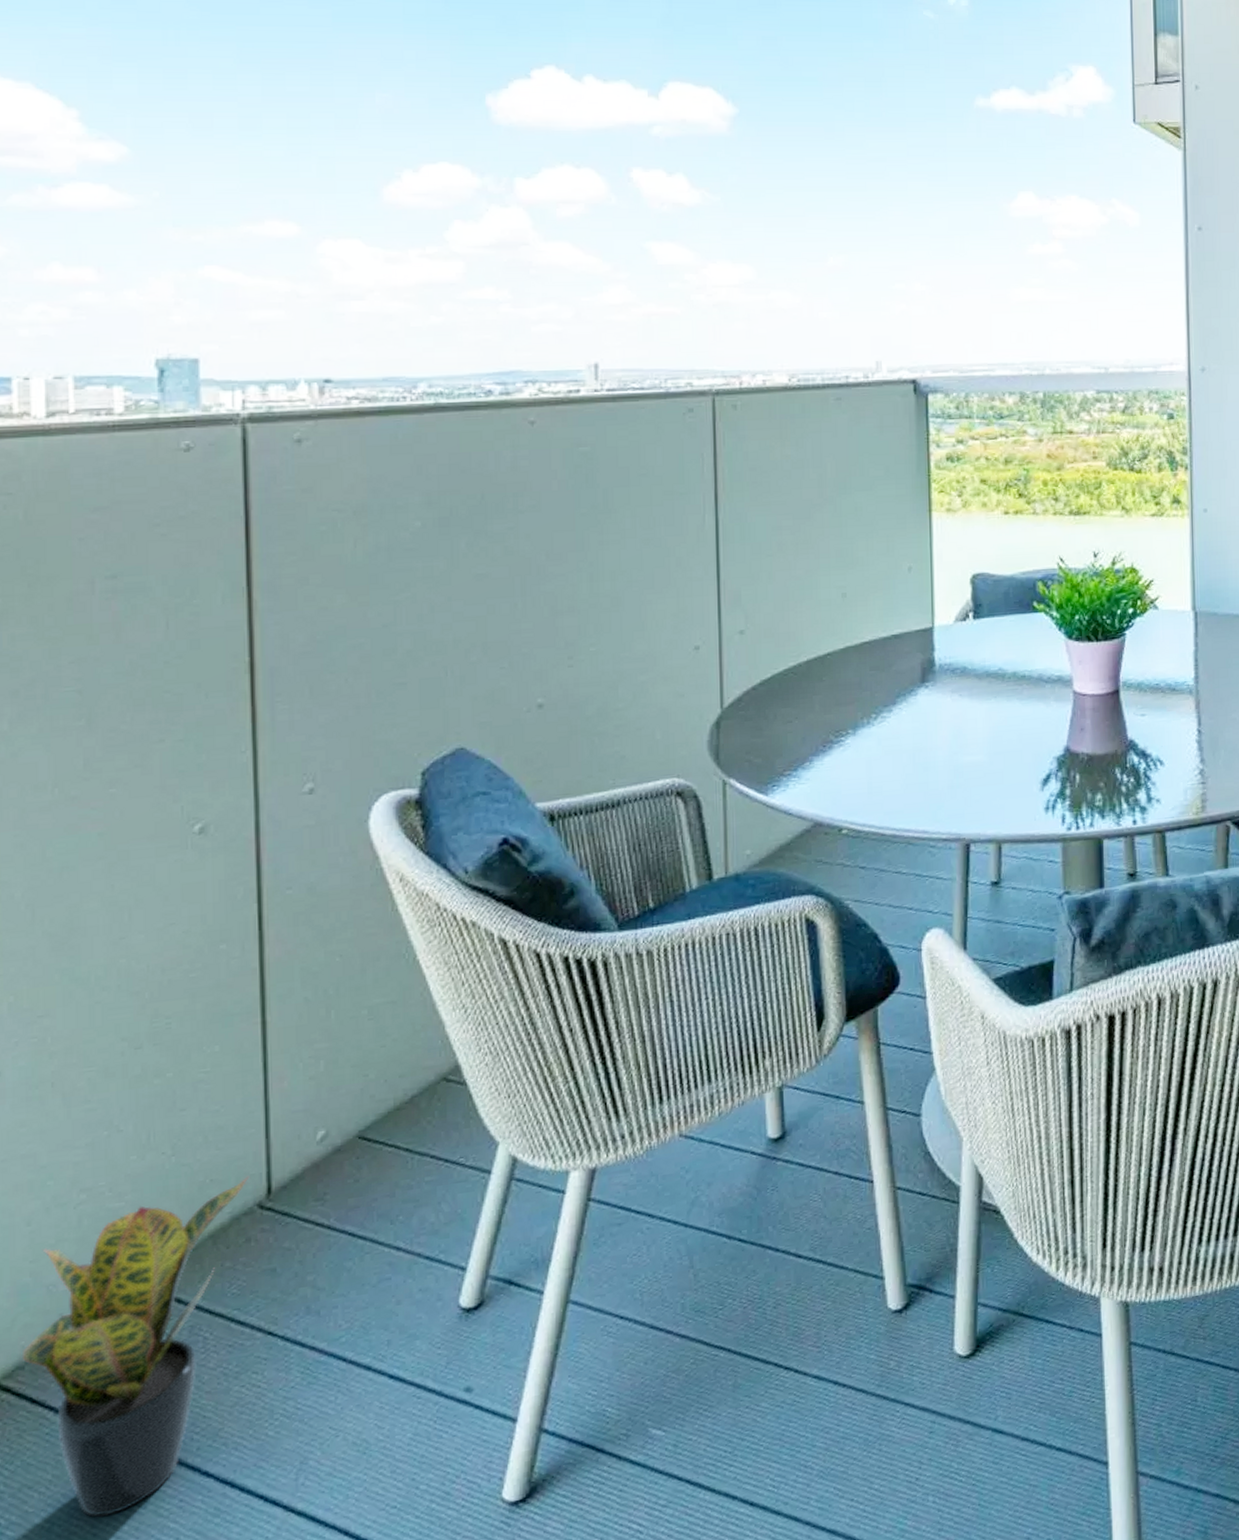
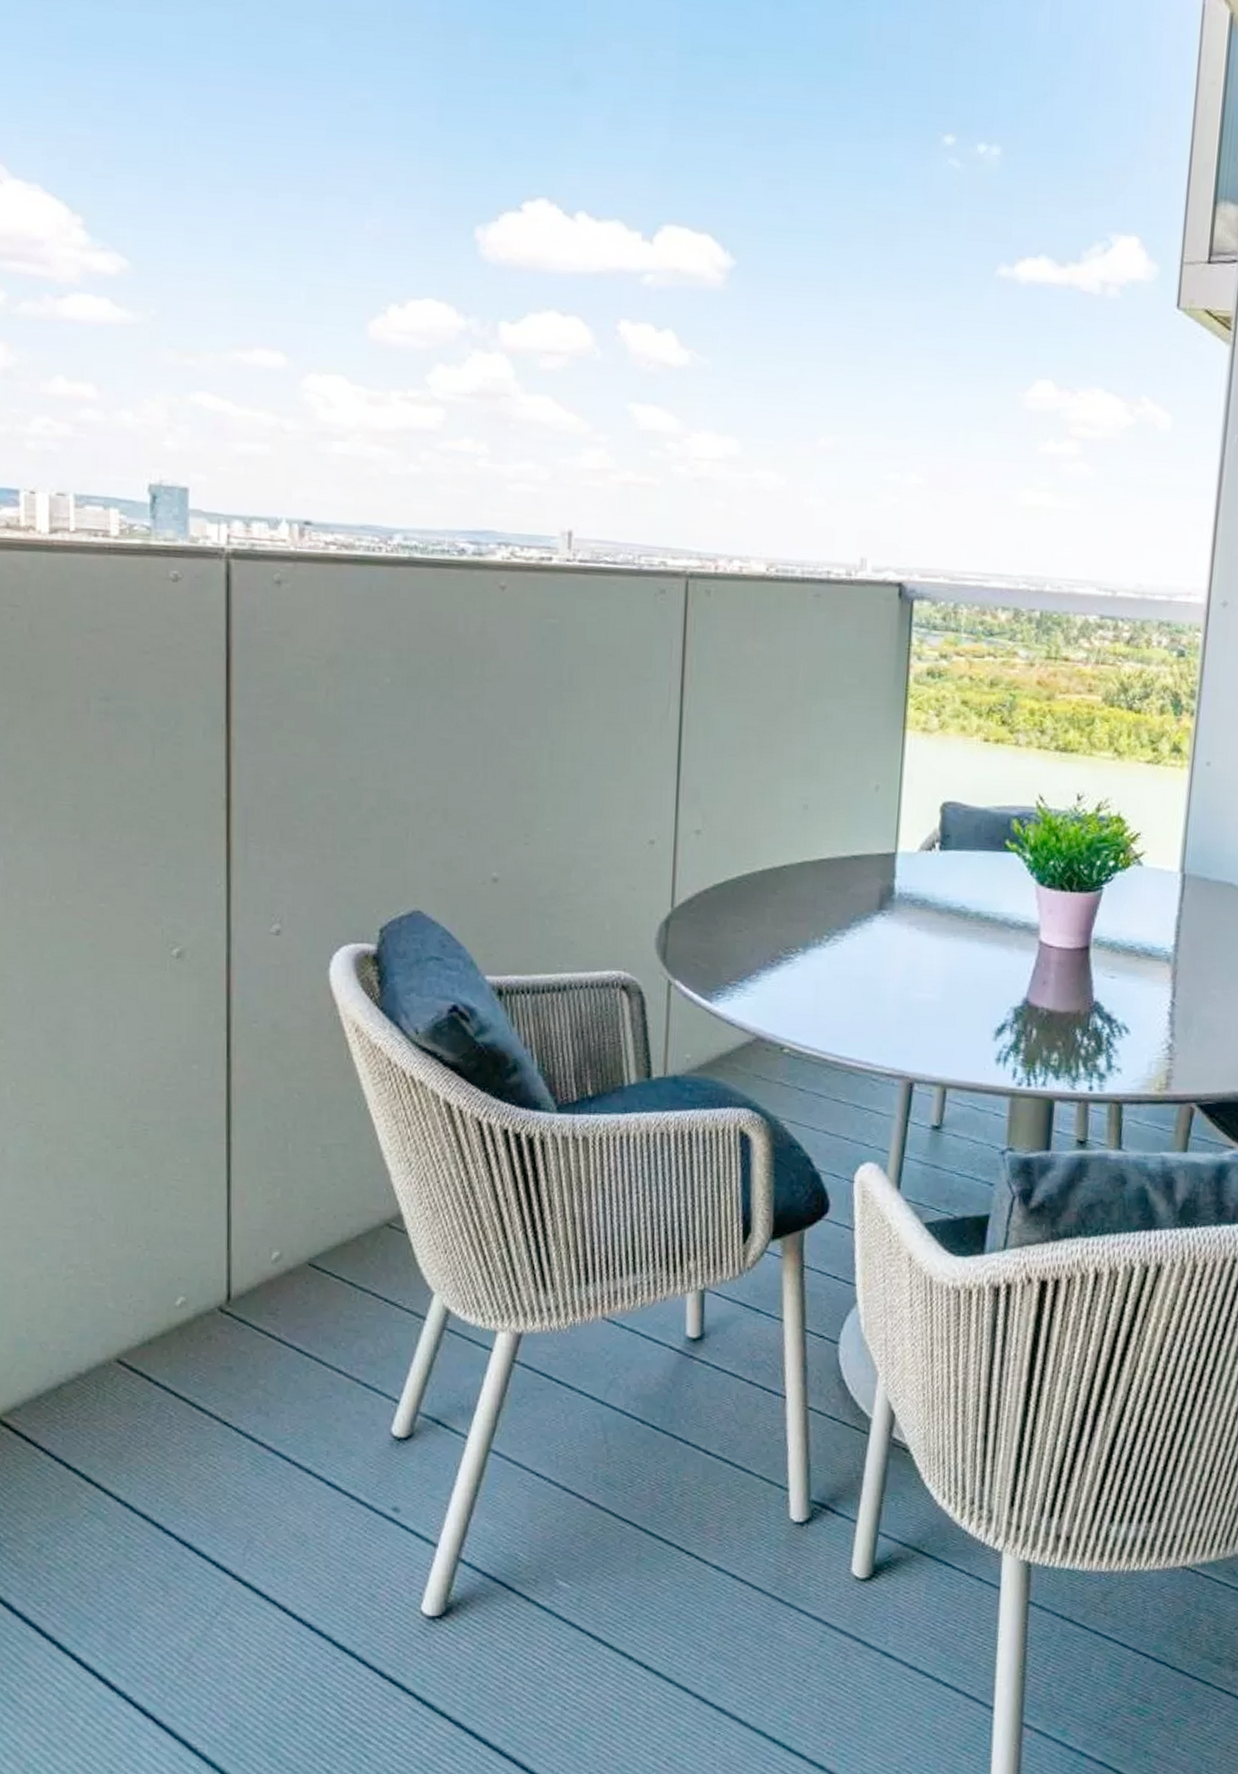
potted plant: present [21,1175,250,1517] -> none [18,1280,212,1550]

